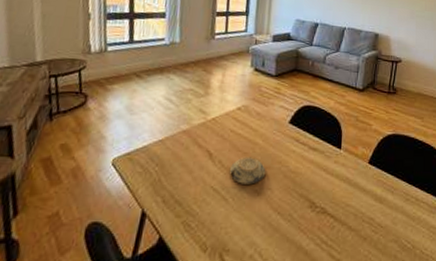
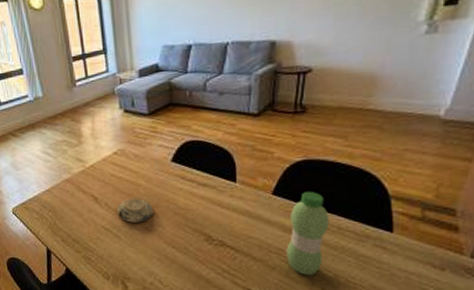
water bottle: none [376,163,410,247] -> present [286,192,329,276]

